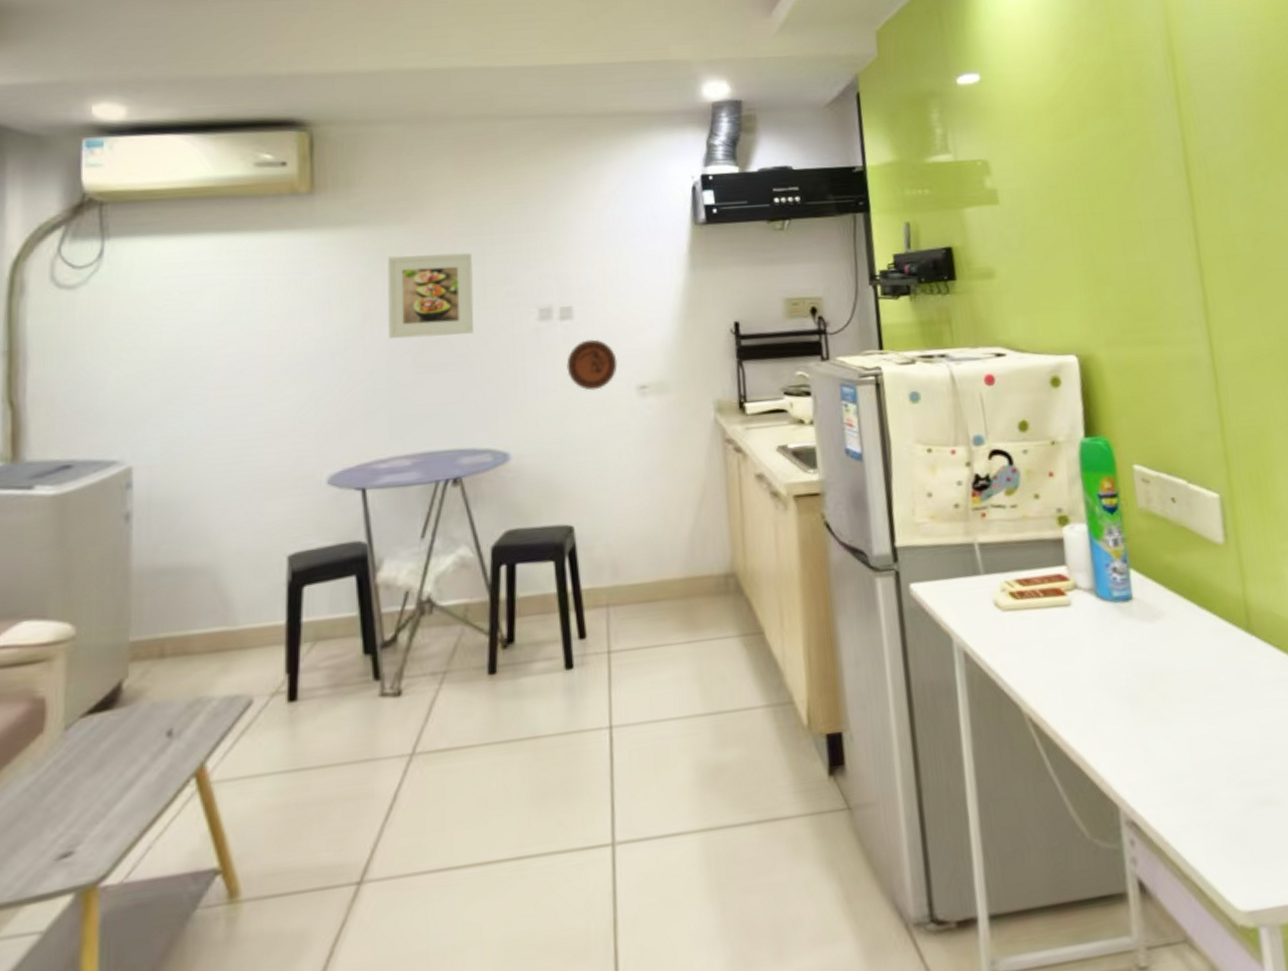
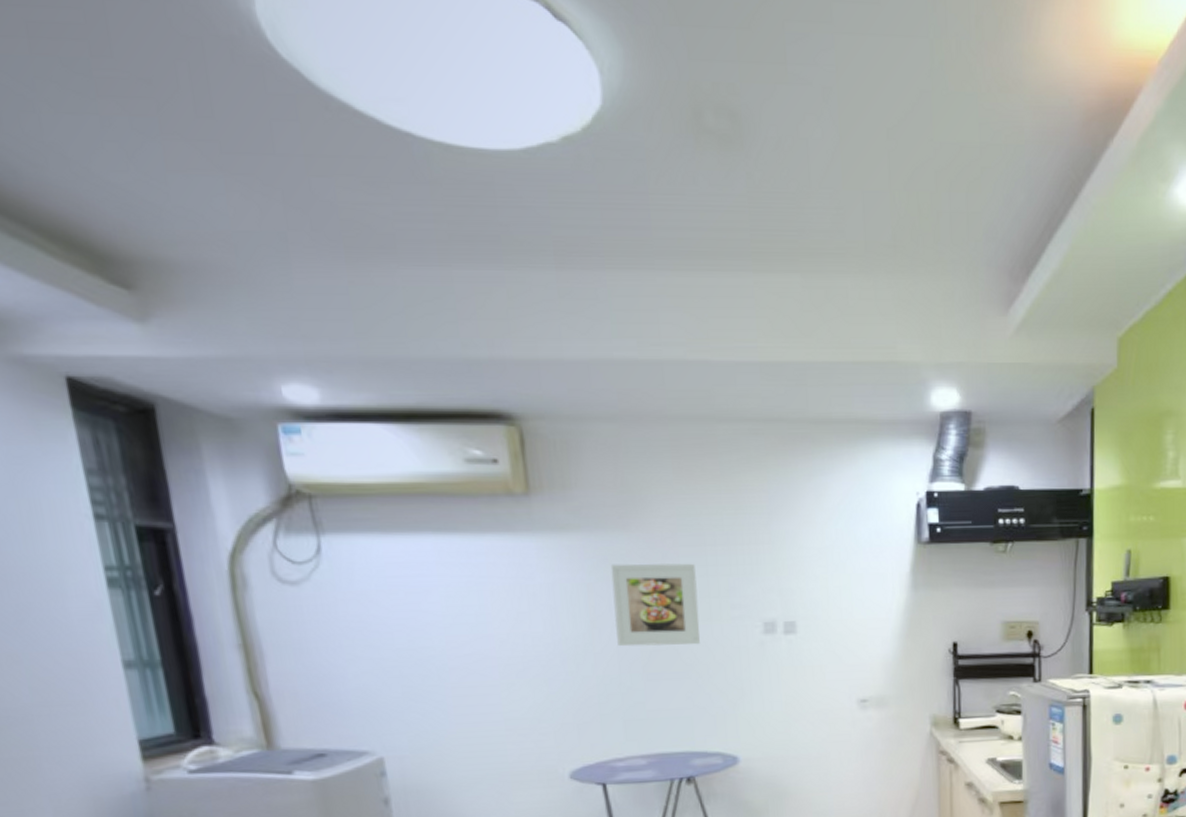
decorative plate: present [566,339,618,391] -> none [791,654,840,703]

